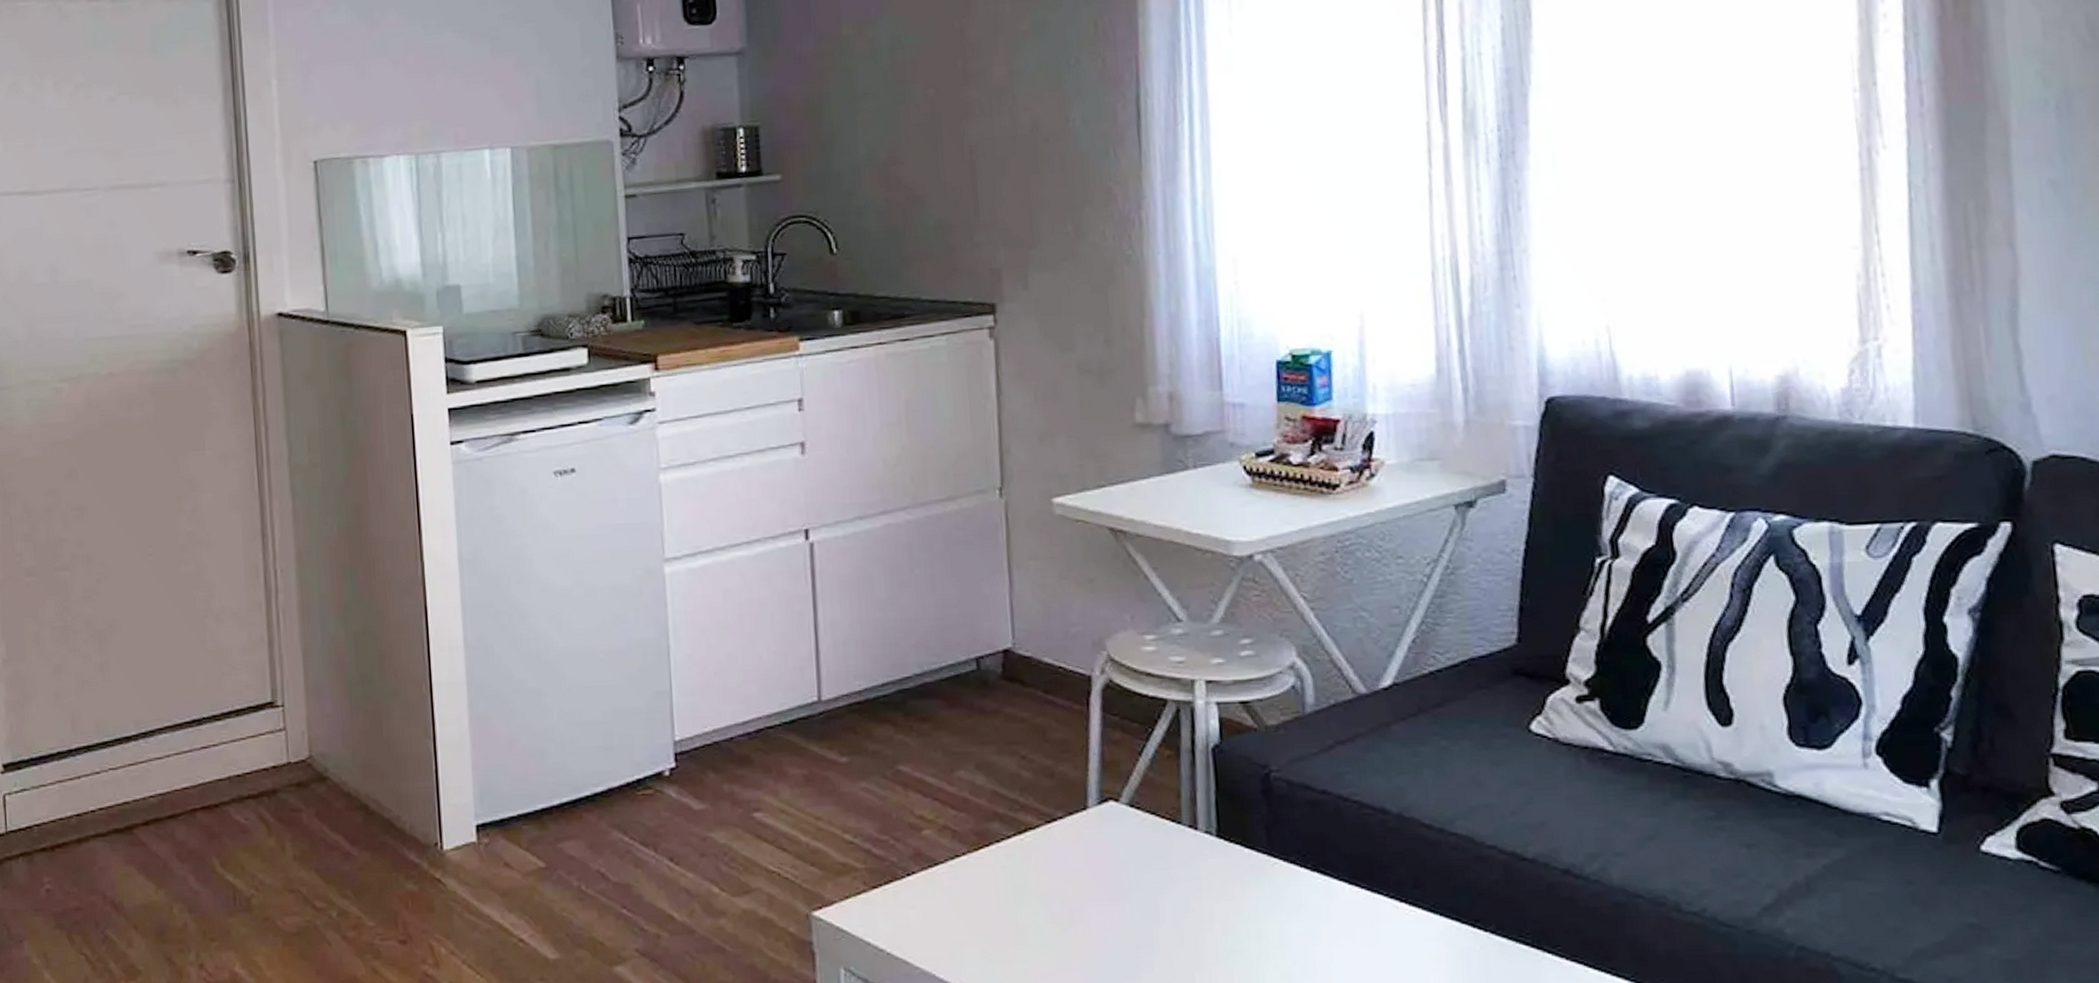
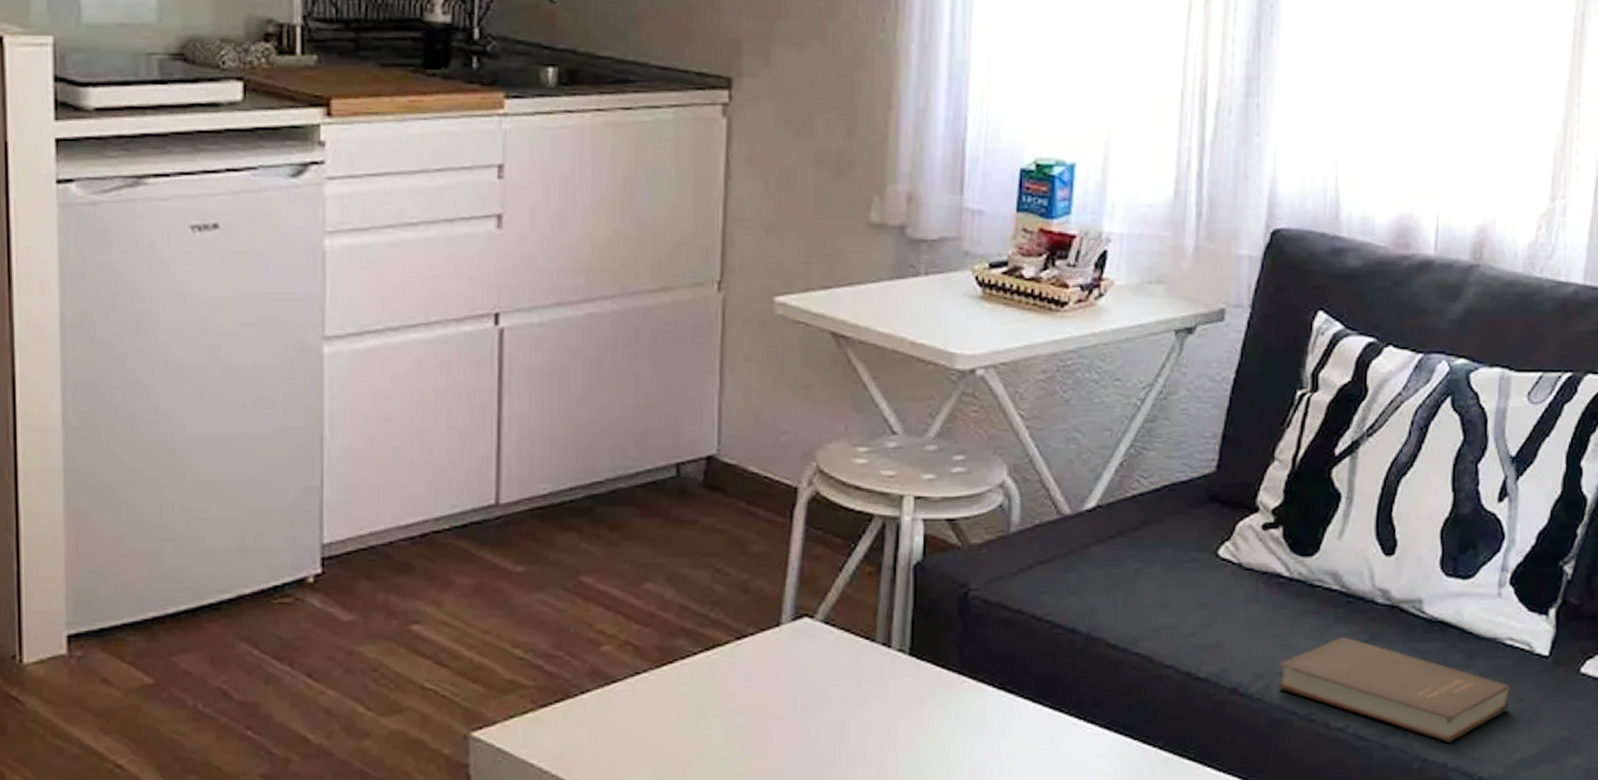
book: none [1614,814,1896,929] -> present [1278,637,1510,742]

